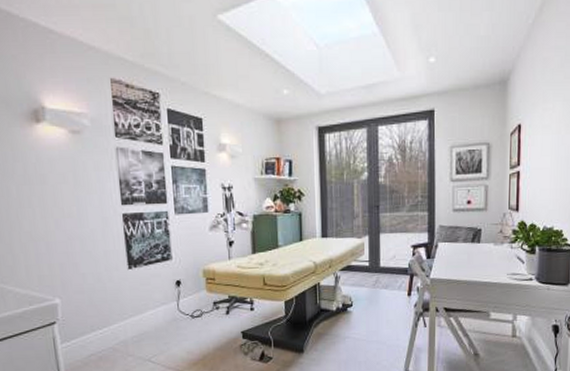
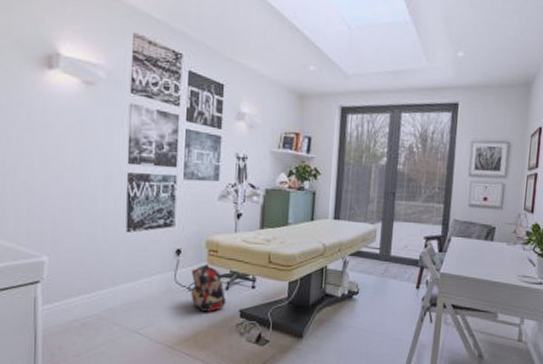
backpack: none [192,292,229,336] -> present [191,264,227,312]

